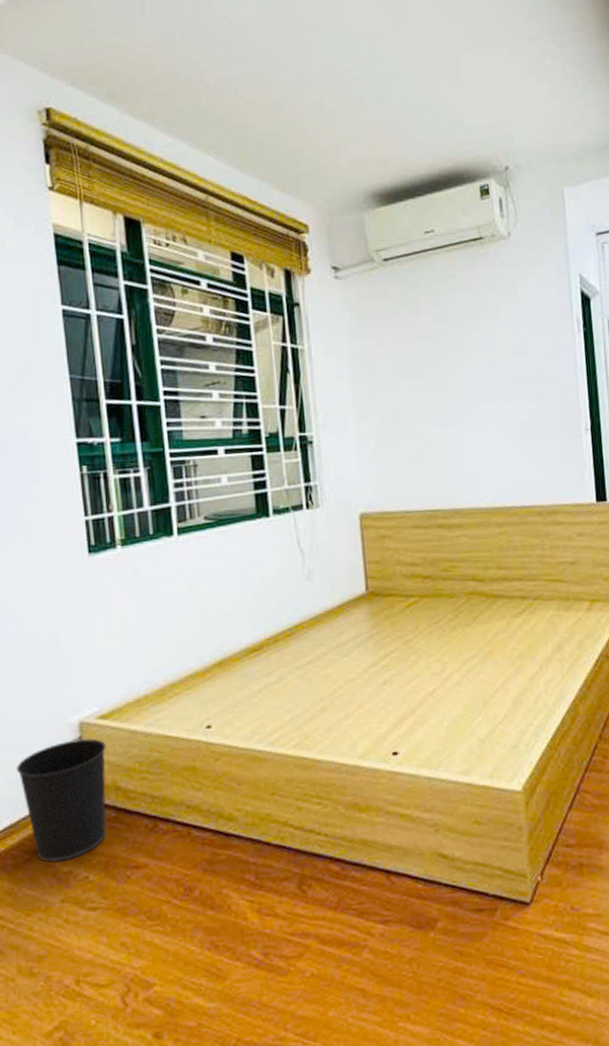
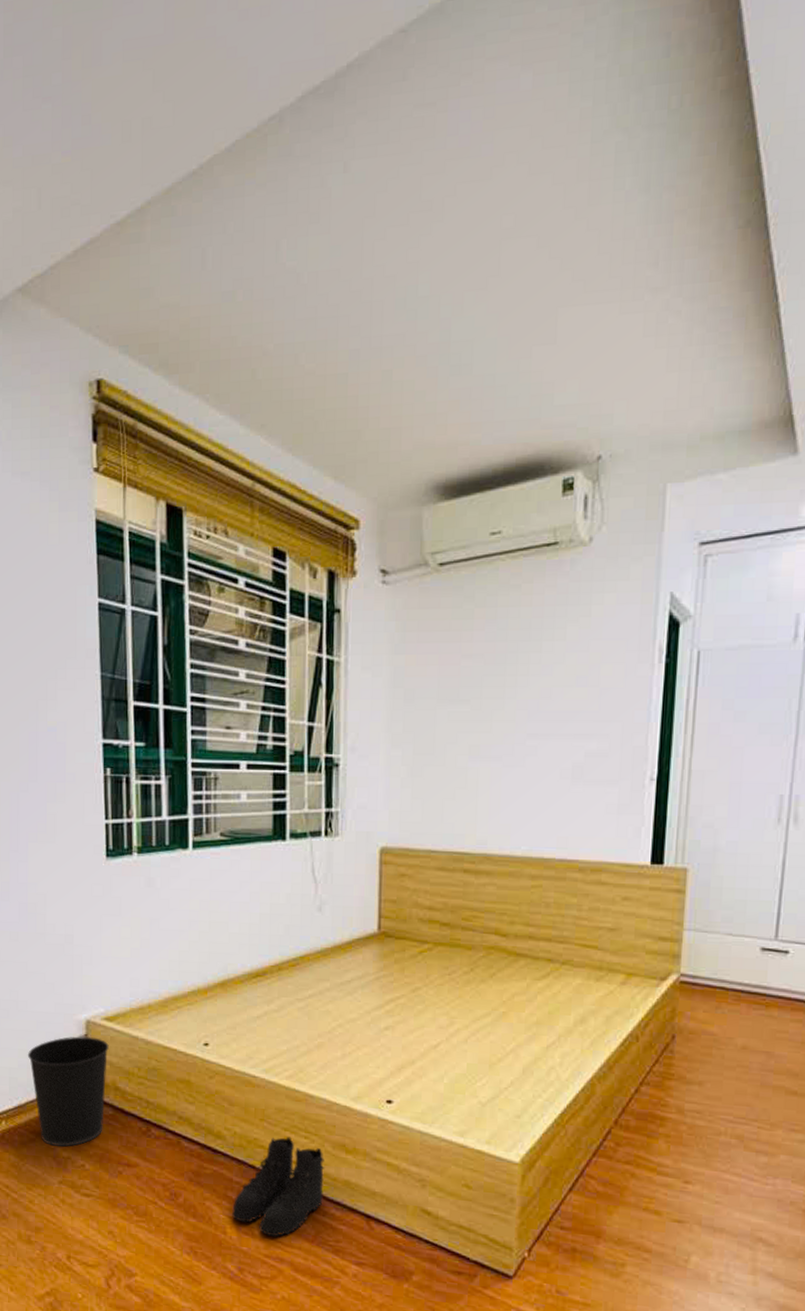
boots: none [251,806,342,913] -> present [232,1136,325,1237]

